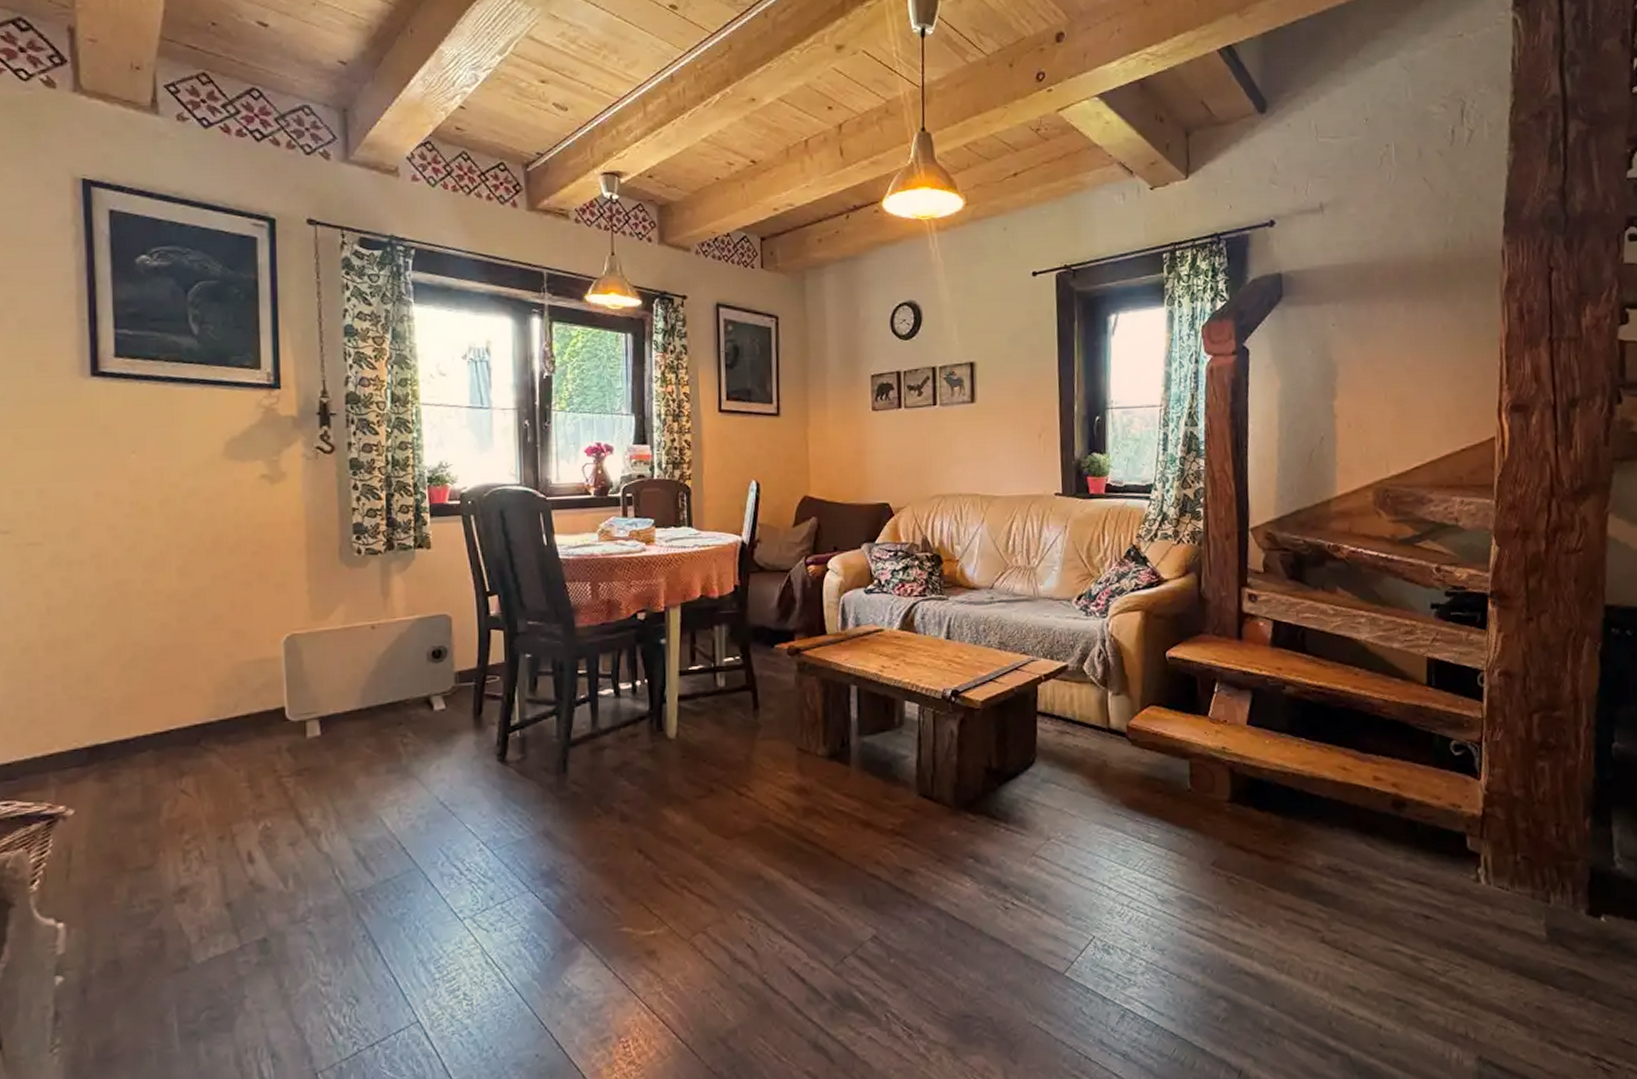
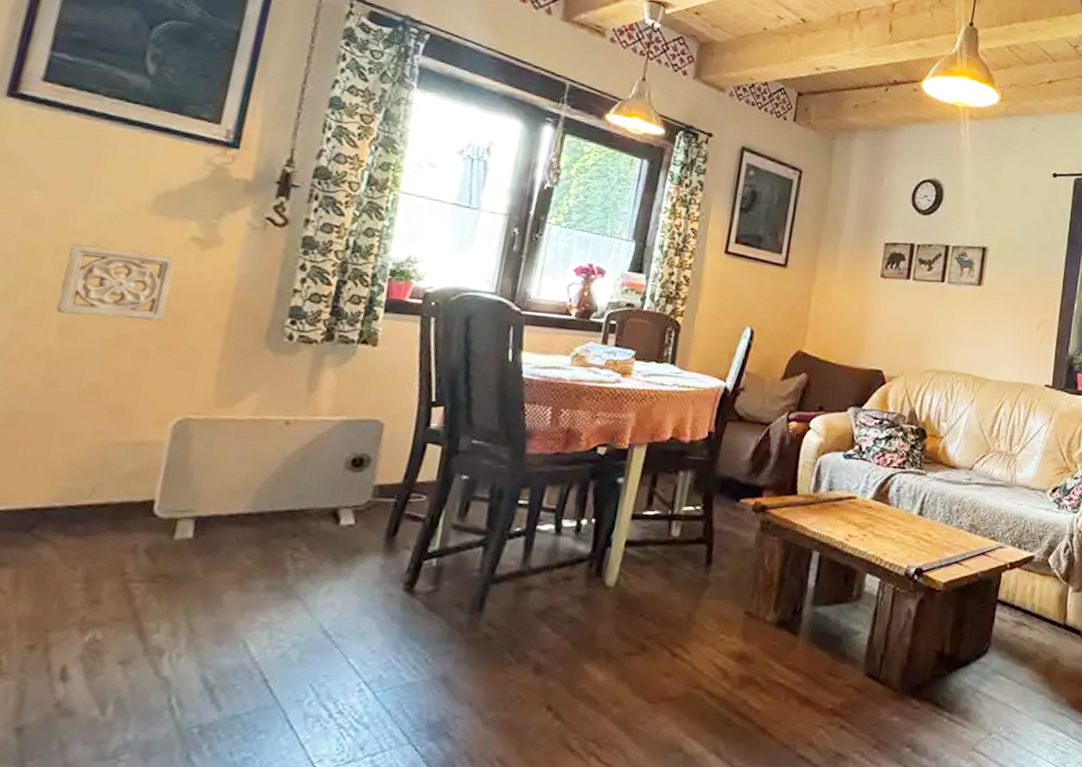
wall ornament: none [170,494,256,558] -> present [56,244,176,322]

